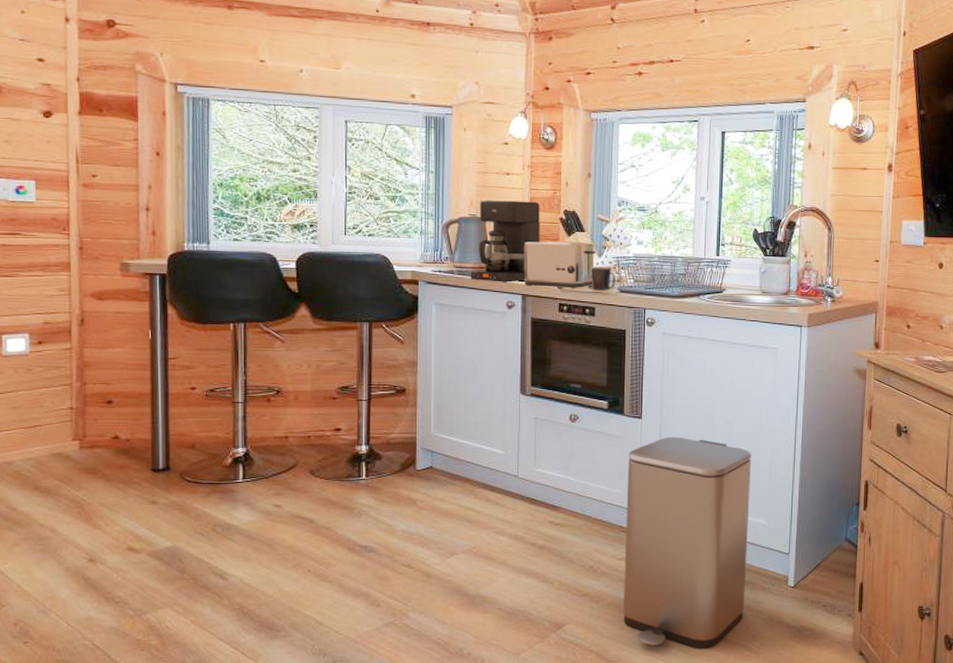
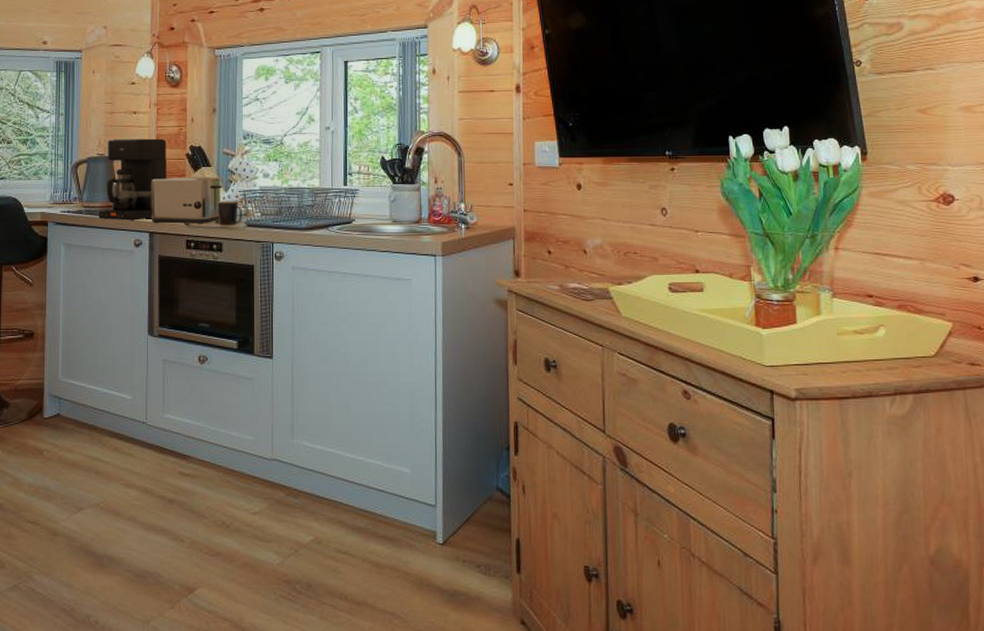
pedal bin: present [623,436,752,649] -> none [258,377,390,616]

